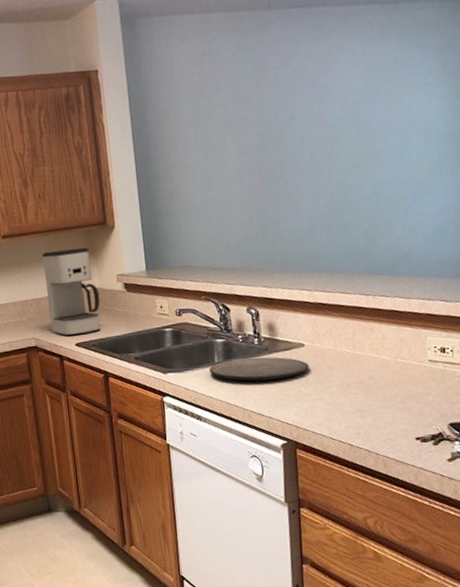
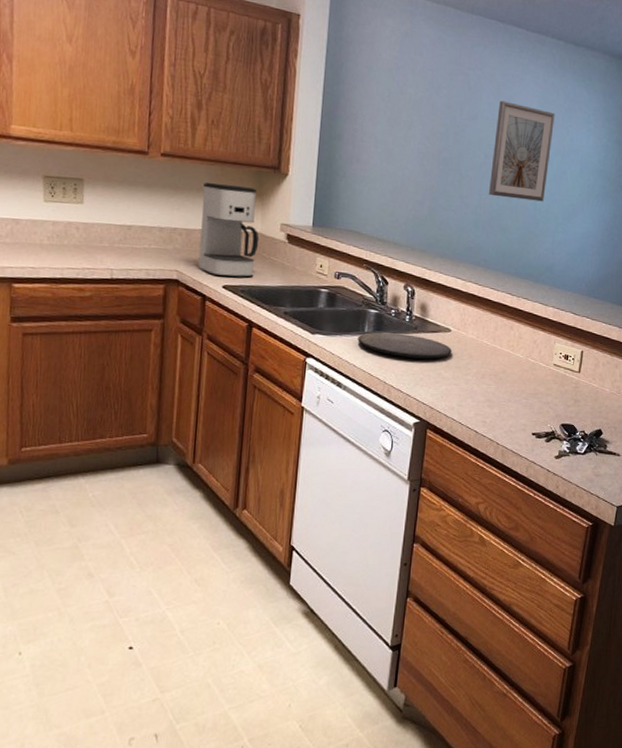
picture frame: none [316,86,387,196] -> present [489,100,555,202]

